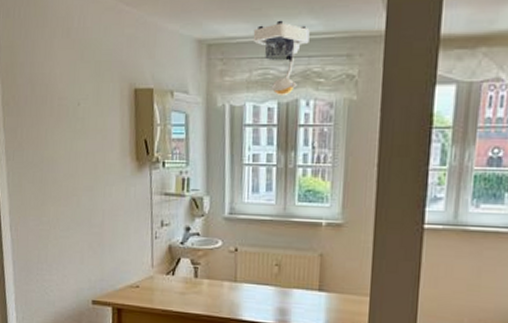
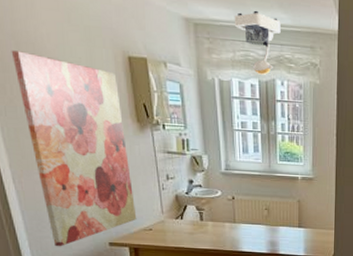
wall art: none [26,94,124,303] -> present [11,50,137,247]

